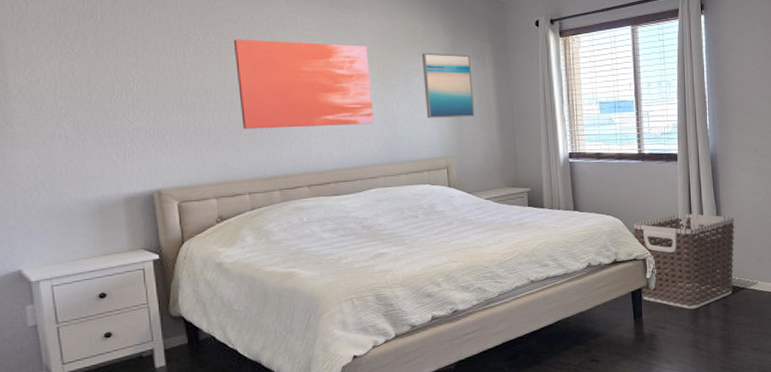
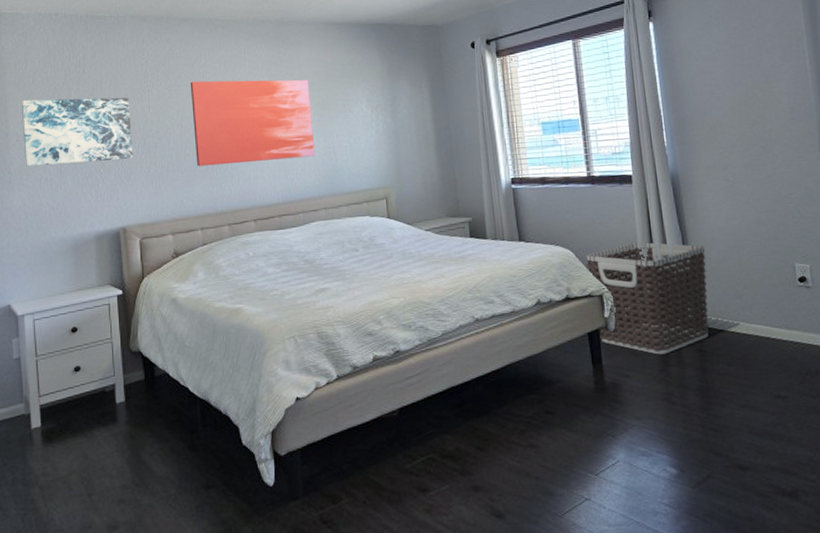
wall art: none [22,46,168,121] -> present [21,97,134,166]
wall art: present [421,52,475,119] -> none [359,81,413,149]

